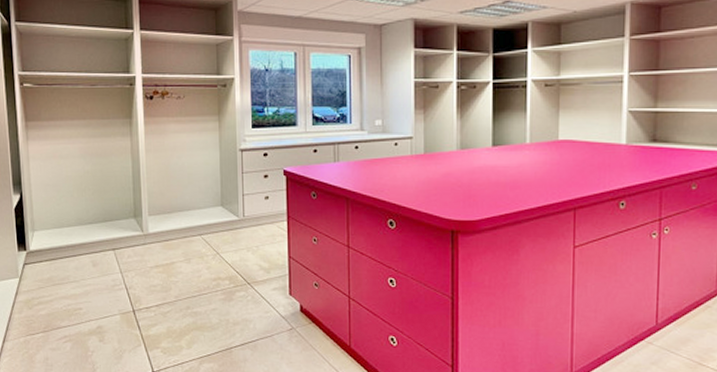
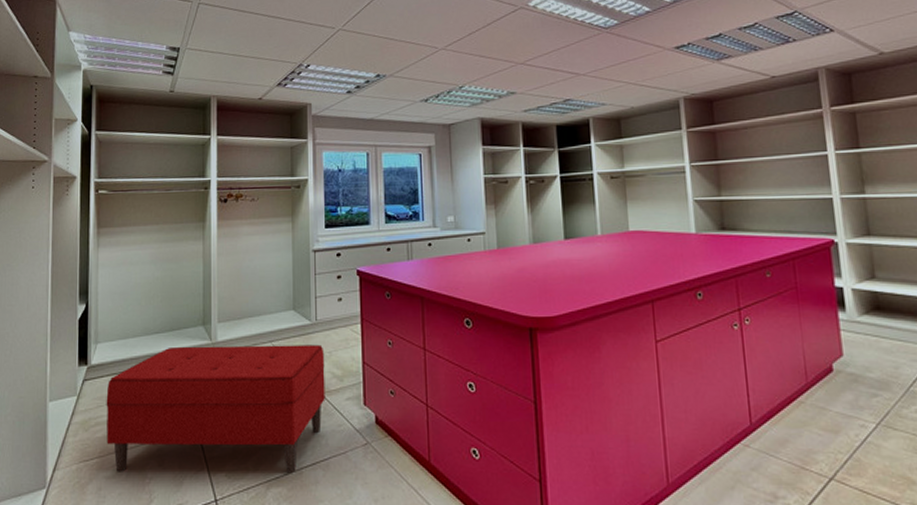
bench: none [46,236,253,352] -> present [106,344,325,474]

